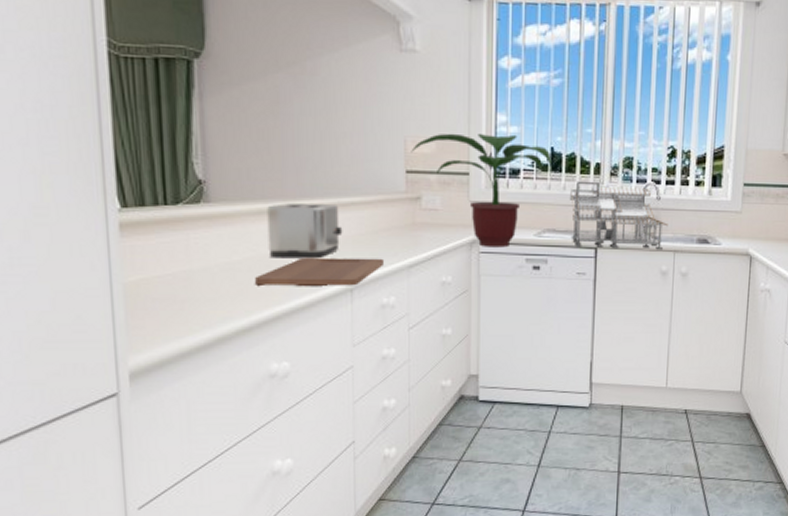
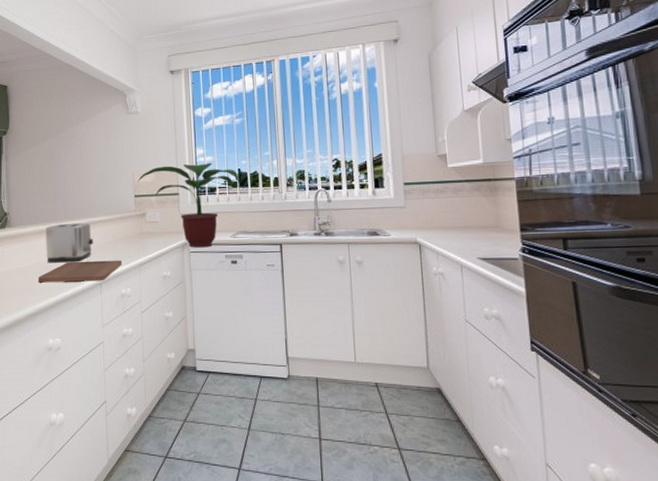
dish rack: present [570,180,668,250] -> none [256,191,340,245]

